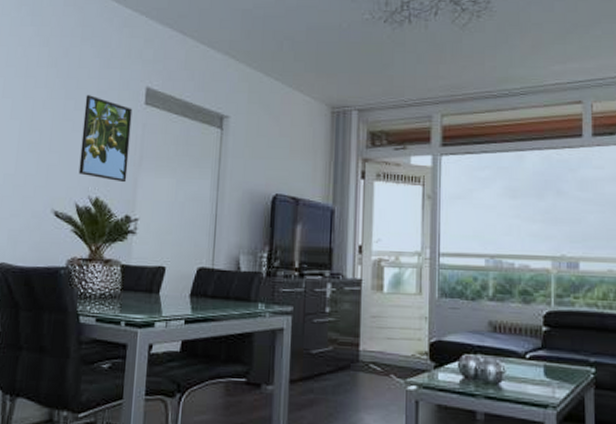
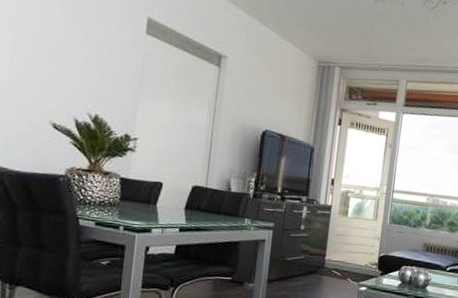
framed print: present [78,95,133,183] -> none [77,16,134,104]

